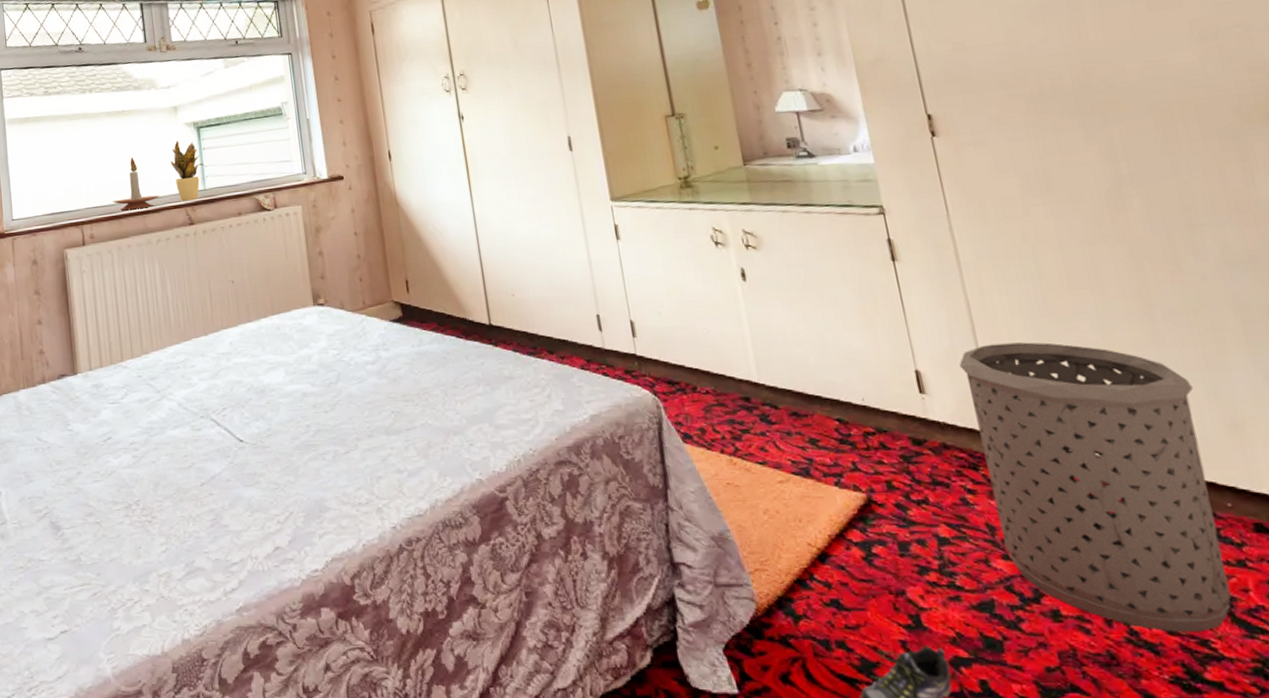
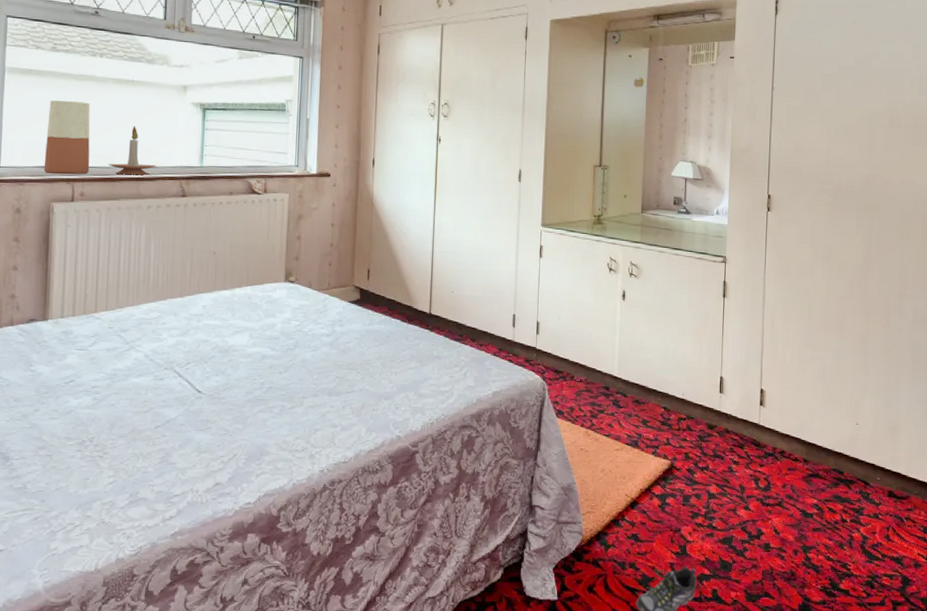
vase: none [49,141,96,221] -> present [43,101,90,175]
potted plant: present [170,140,205,202] -> none [172,117,205,175]
laundry basket: present [958,342,1231,633] -> none [748,363,878,559]

